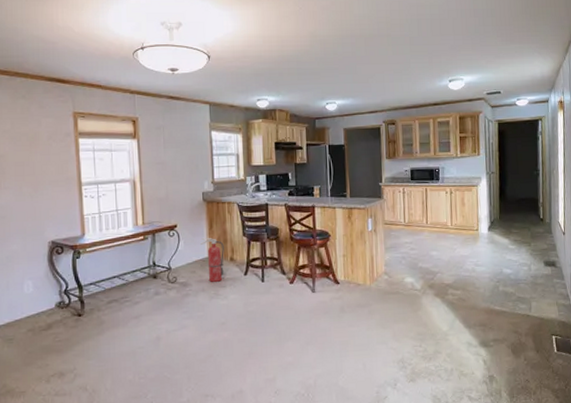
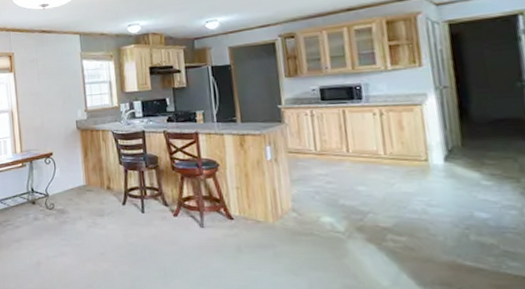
fire extinguisher: present [200,238,224,282] -> none [76,166,101,210]

